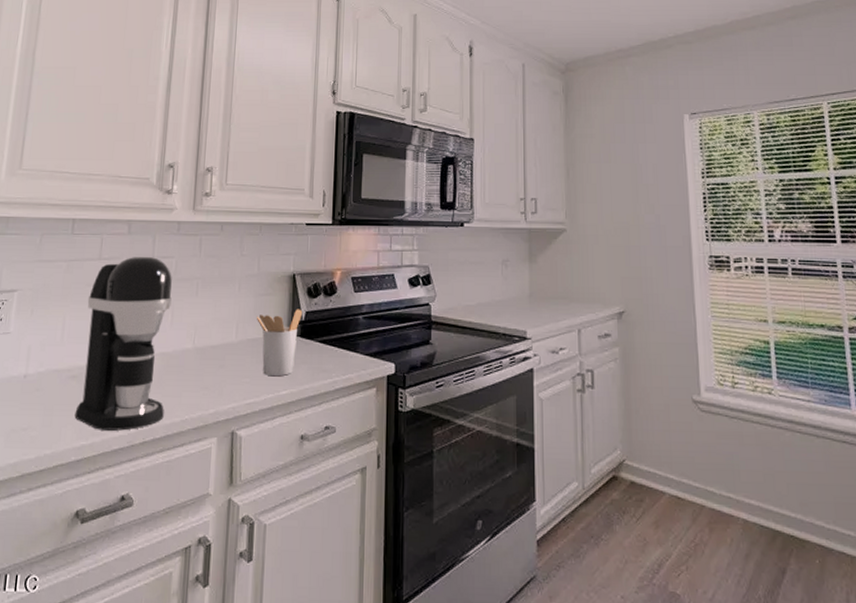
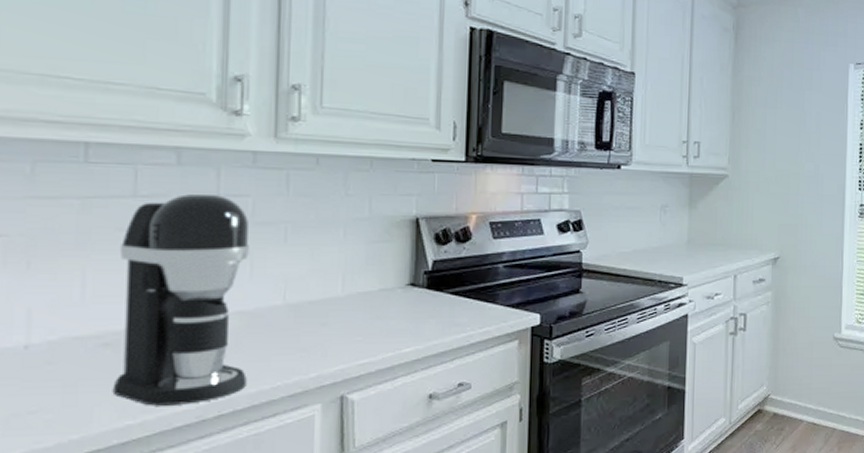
utensil holder: present [257,309,303,377] -> none [370,257,430,333]

